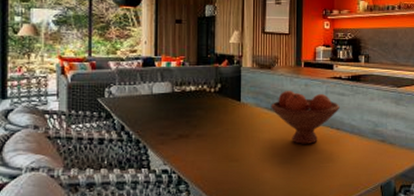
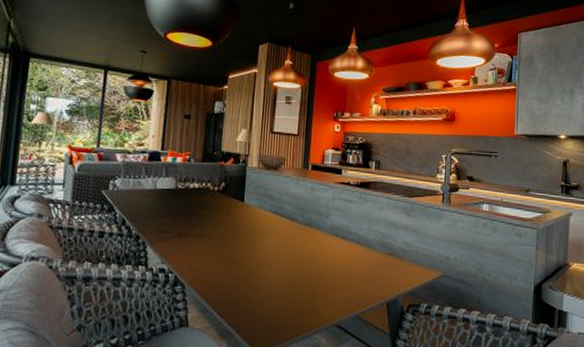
fruit bowl: present [270,91,340,144] -> none [274,194,347,252]

